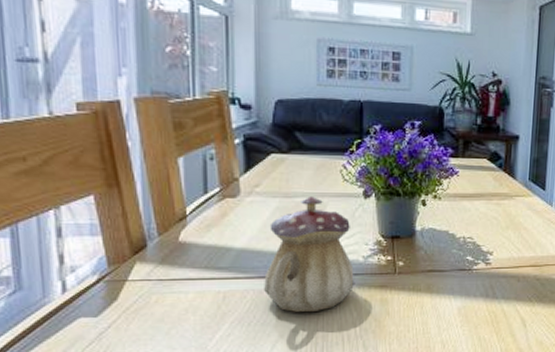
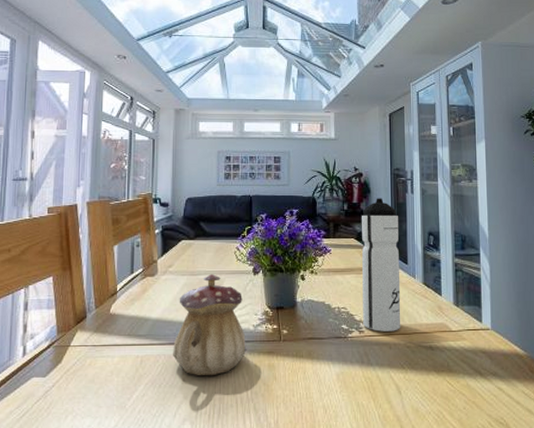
water bottle: none [491,112,540,263] -> present [362,198,401,332]

